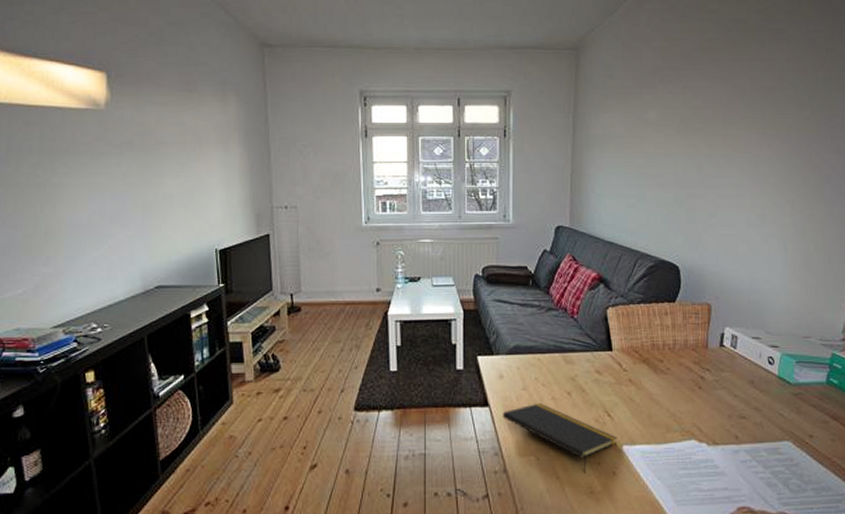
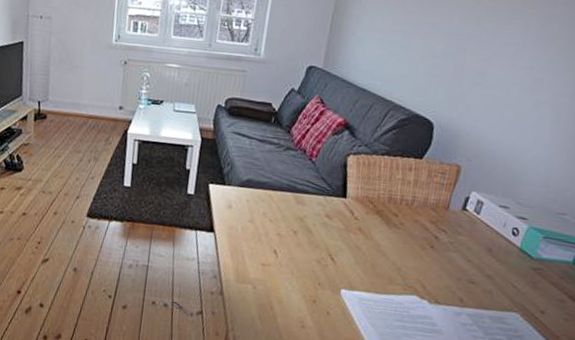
notepad: present [502,403,617,473] -> none [226,236,337,309]

